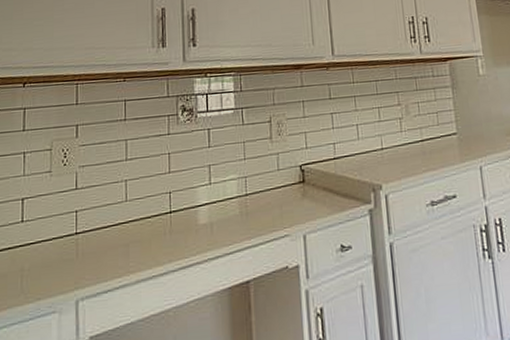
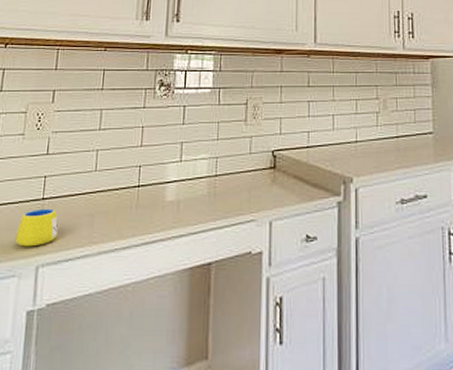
mug: none [52,242,95,283] -> present [15,208,59,247]

